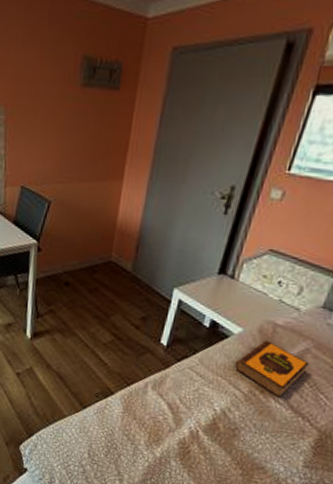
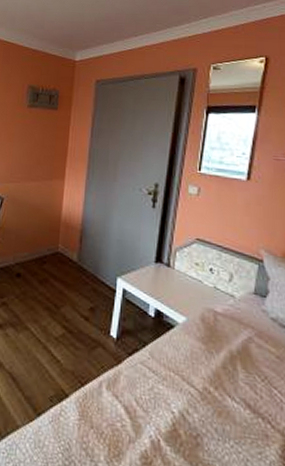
hardback book: present [234,340,309,398] -> none [184,329,255,395]

